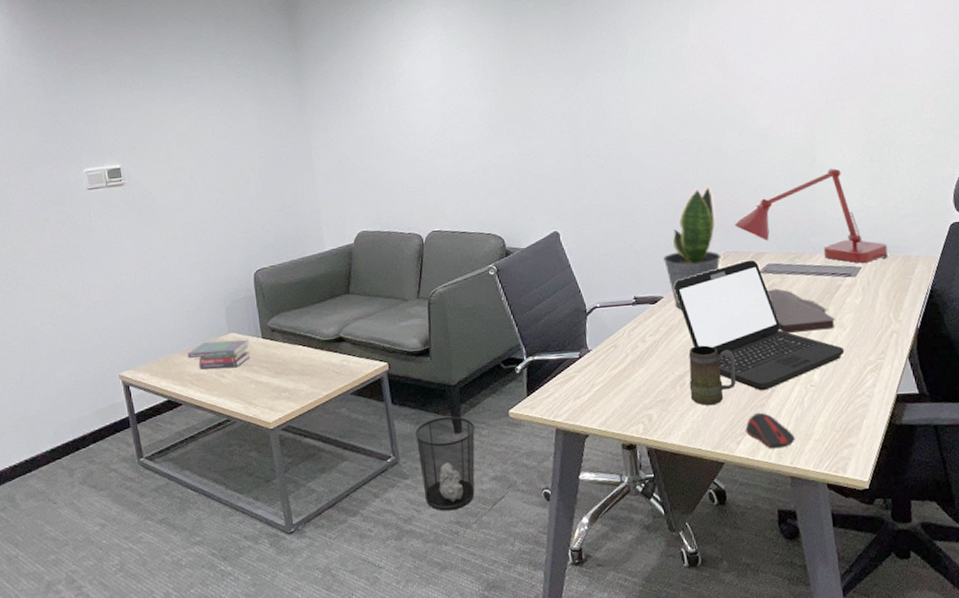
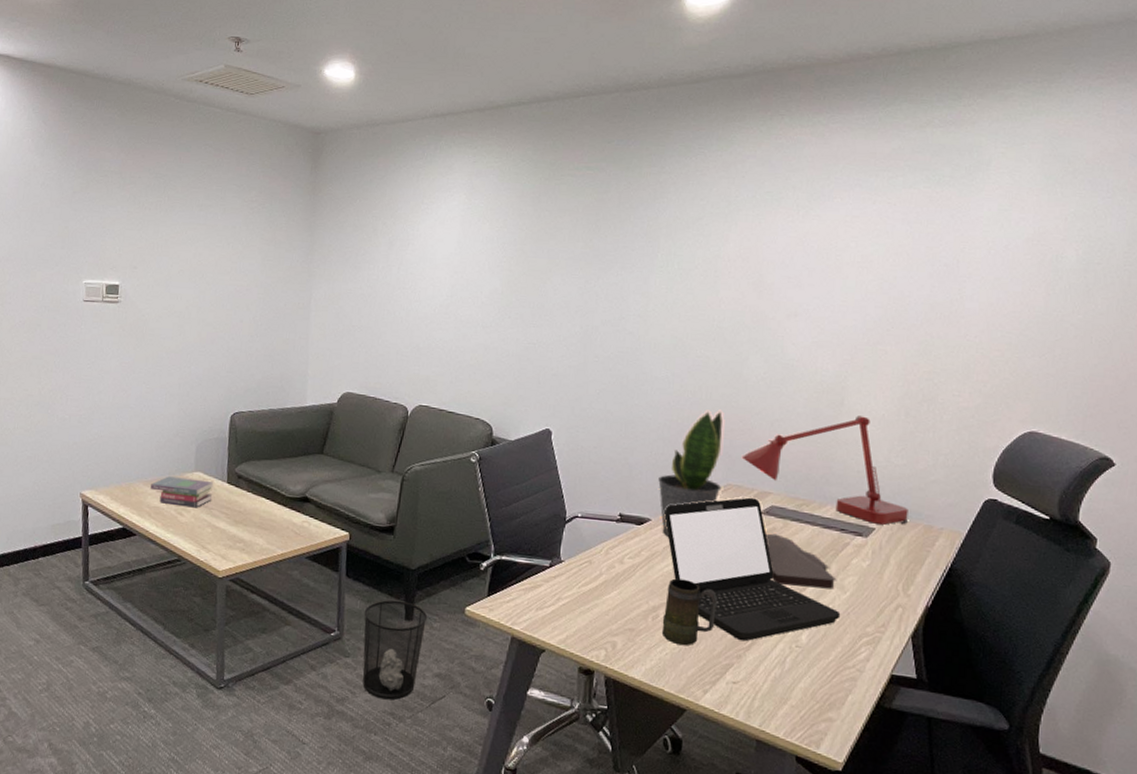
computer mouse: present [745,412,795,449] -> none [716,663,769,707]

